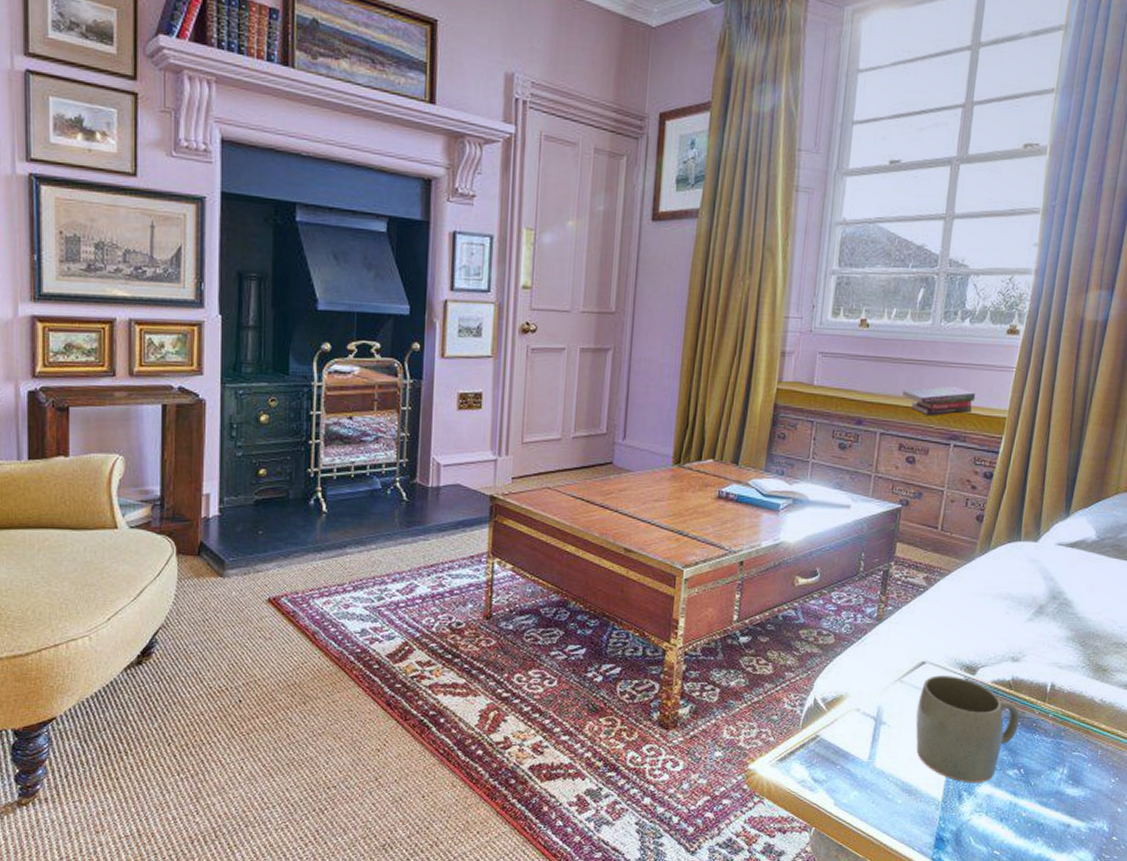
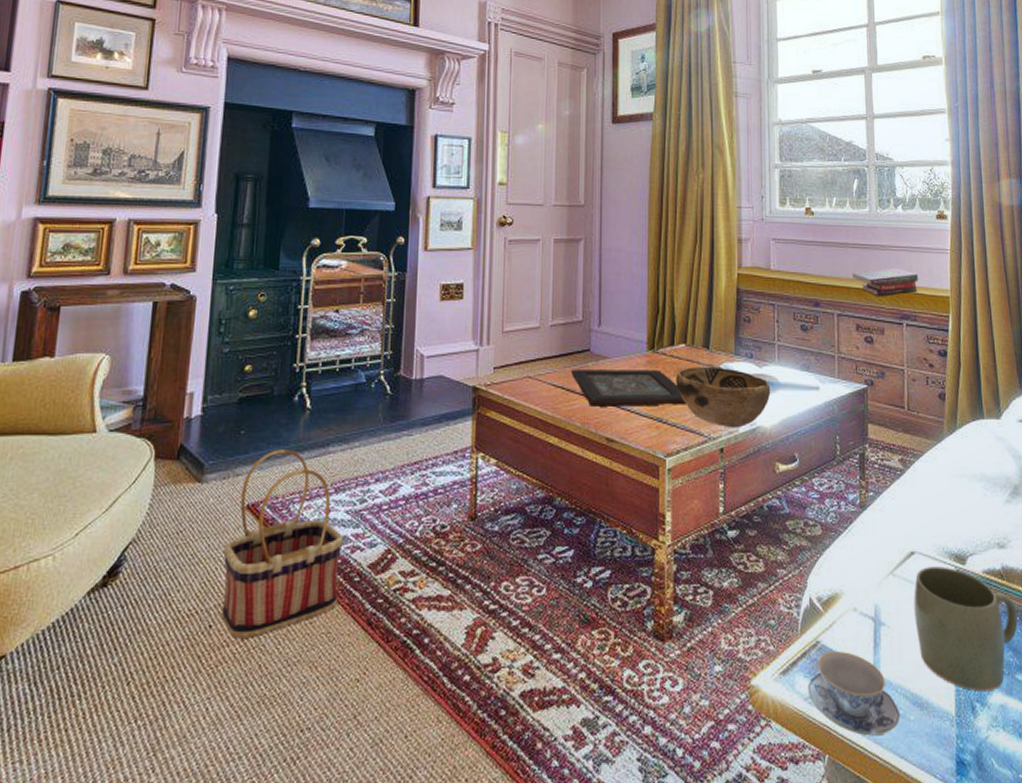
basket: none [248,549,363,712] -> present [221,449,344,638]
decorative tray: none [592,482,709,520] -> present [571,369,686,407]
decorative bowl: none [700,482,799,543] -> present [676,366,771,428]
teacup: none [802,745,889,815] -> present [807,652,901,736]

